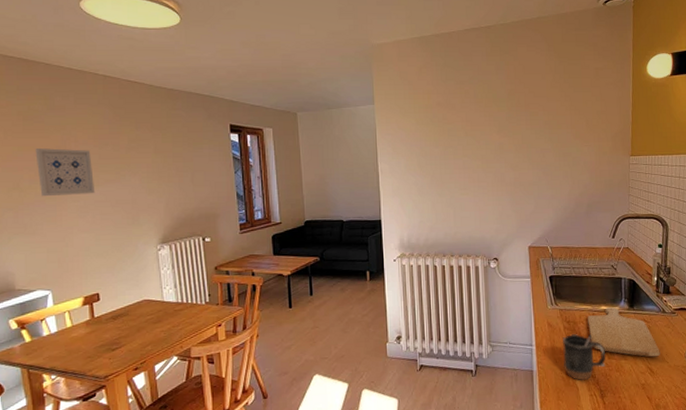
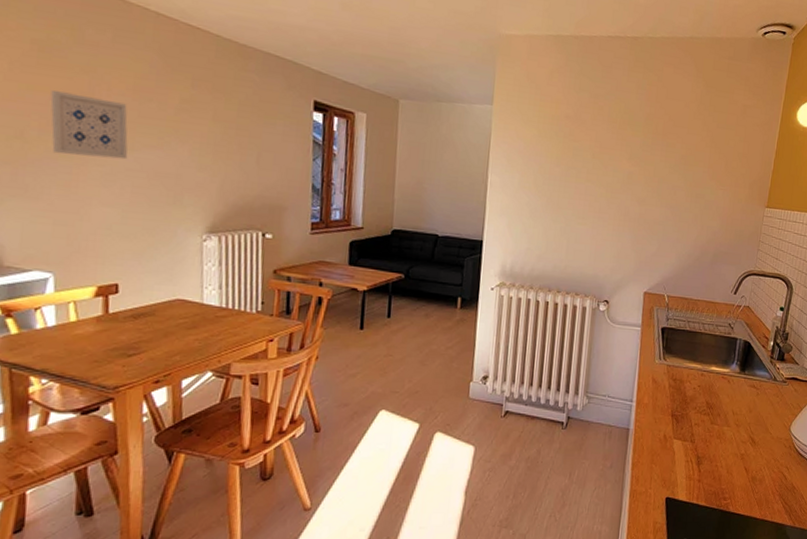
mug: present [562,333,606,381] -> none [662,392,709,445]
chopping board: present [588,306,660,357] -> none [695,367,765,427]

